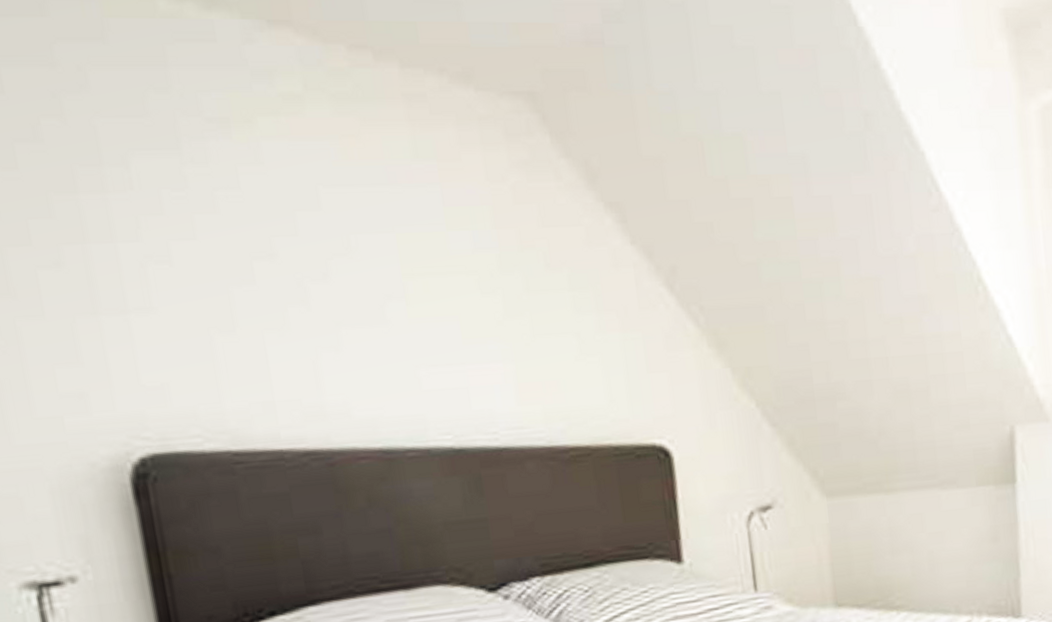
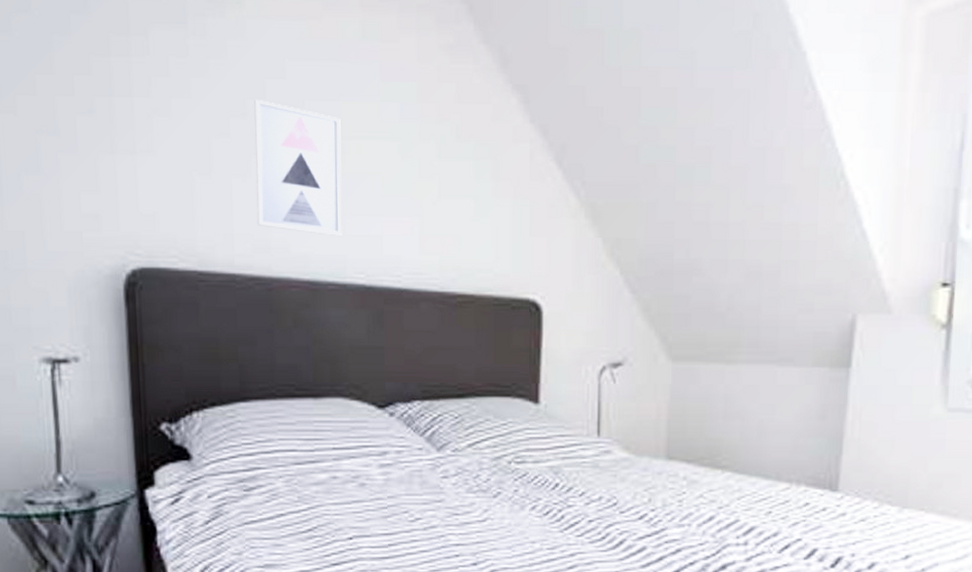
wall art: none [283,235,417,394] -> present [254,99,342,237]

